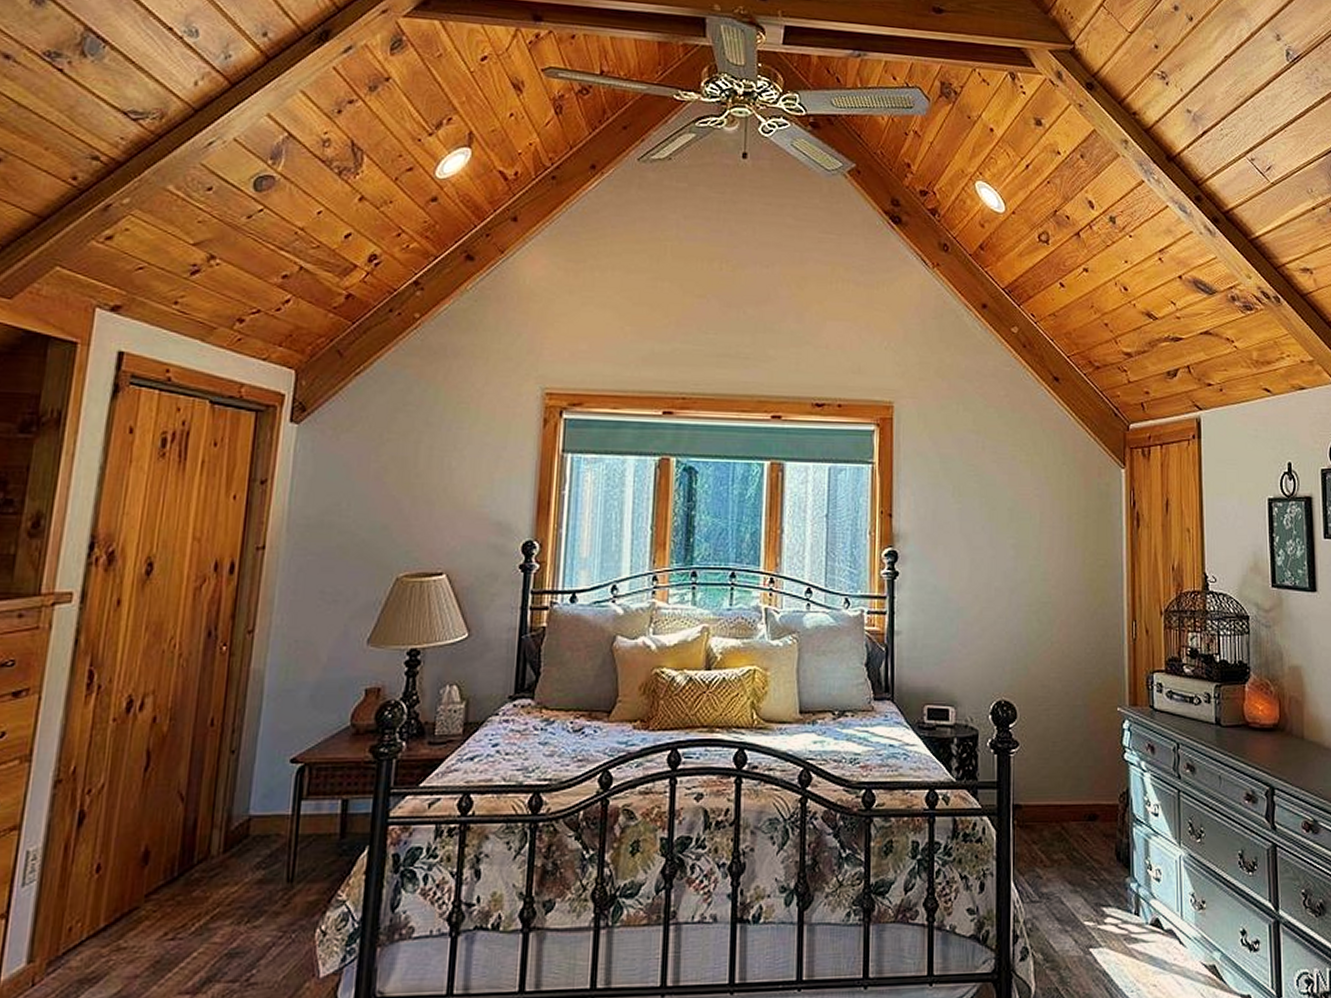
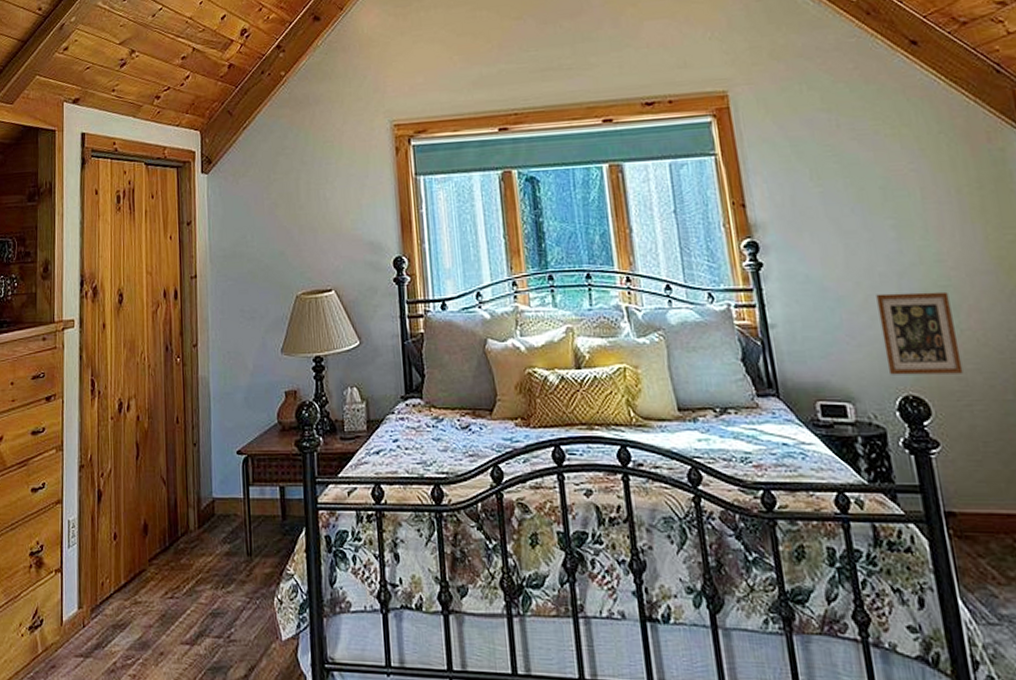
picture frame: none [988,607,1048,682] -> present [876,291,964,375]

